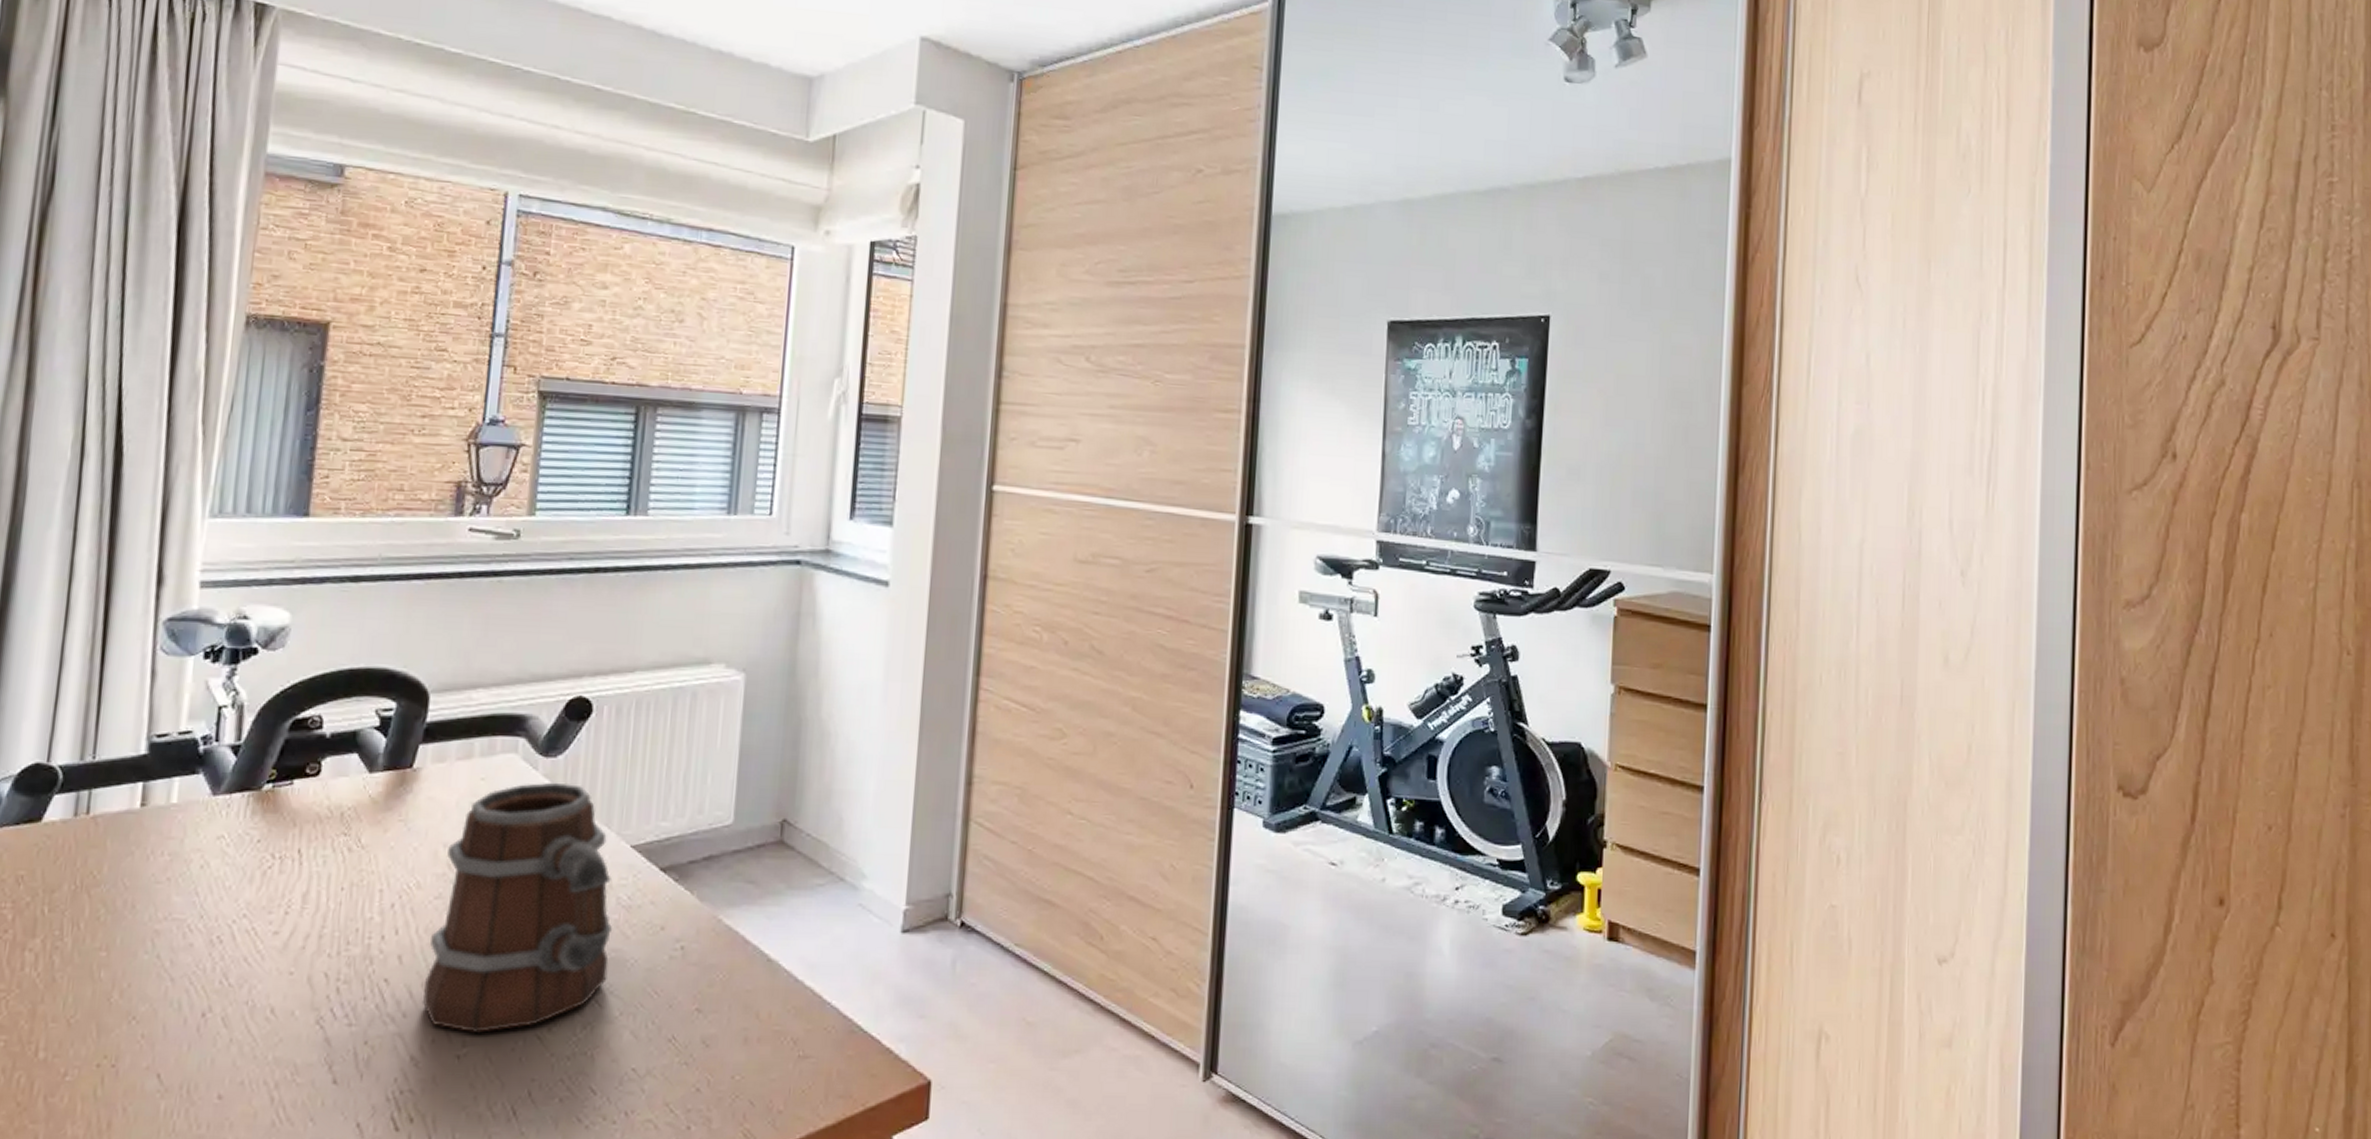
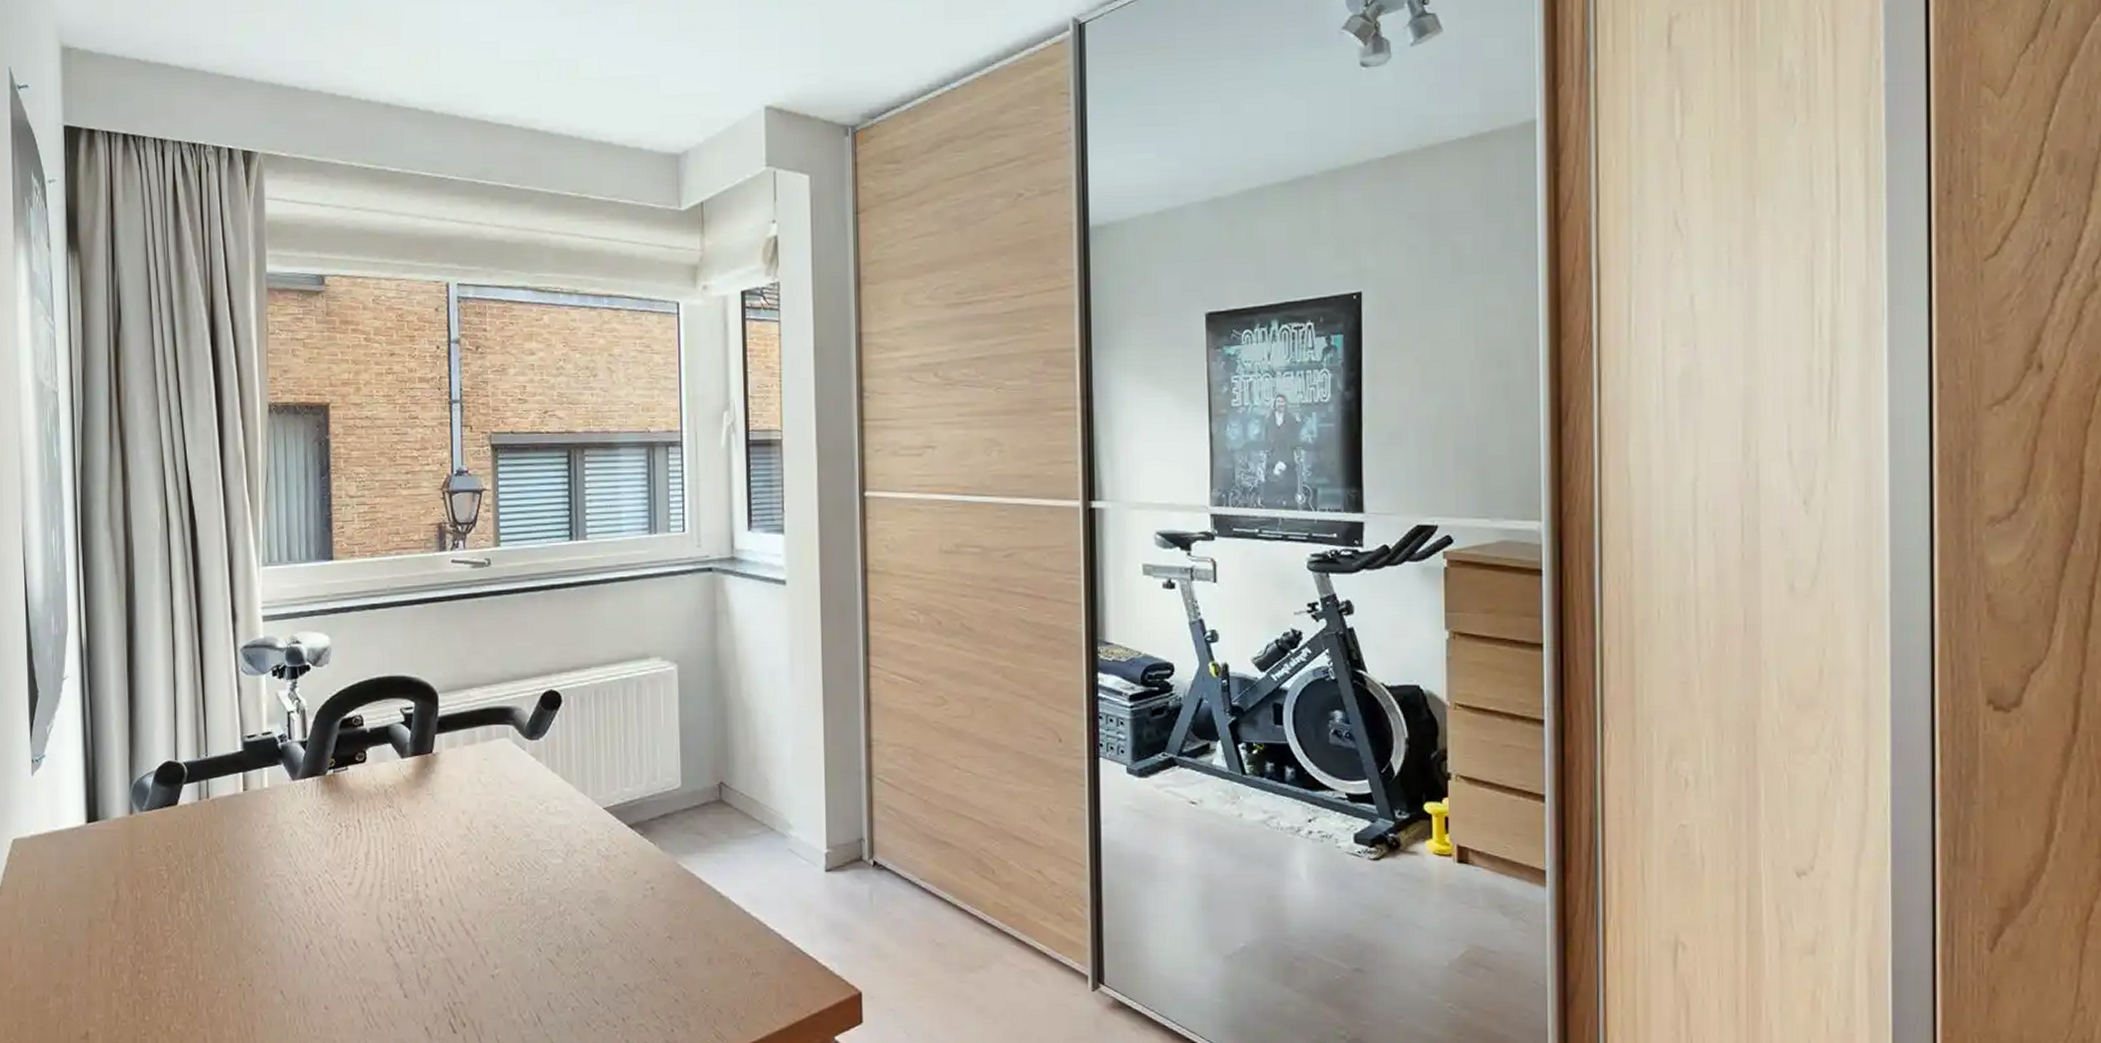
mug: present [421,782,612,1034] -> none [461,759,597,959]

